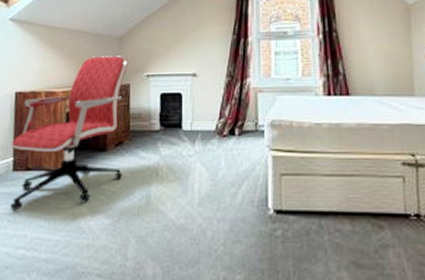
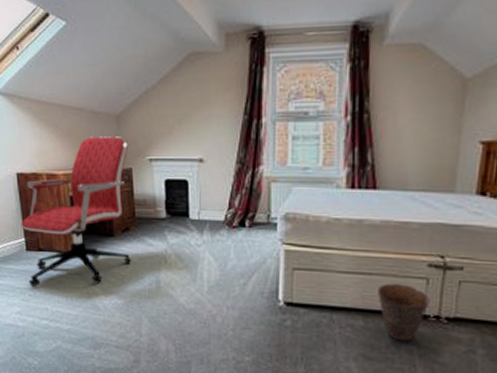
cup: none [361,184,409,244] -> present [378,283,430,342]

